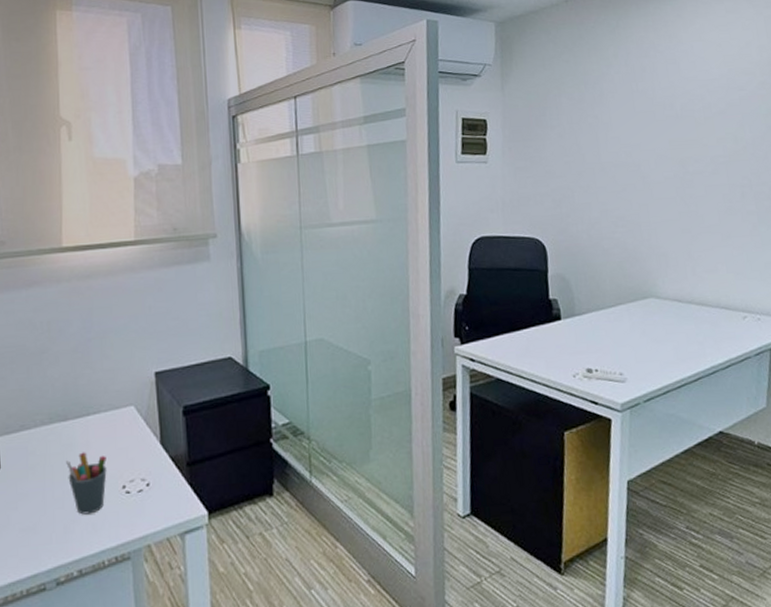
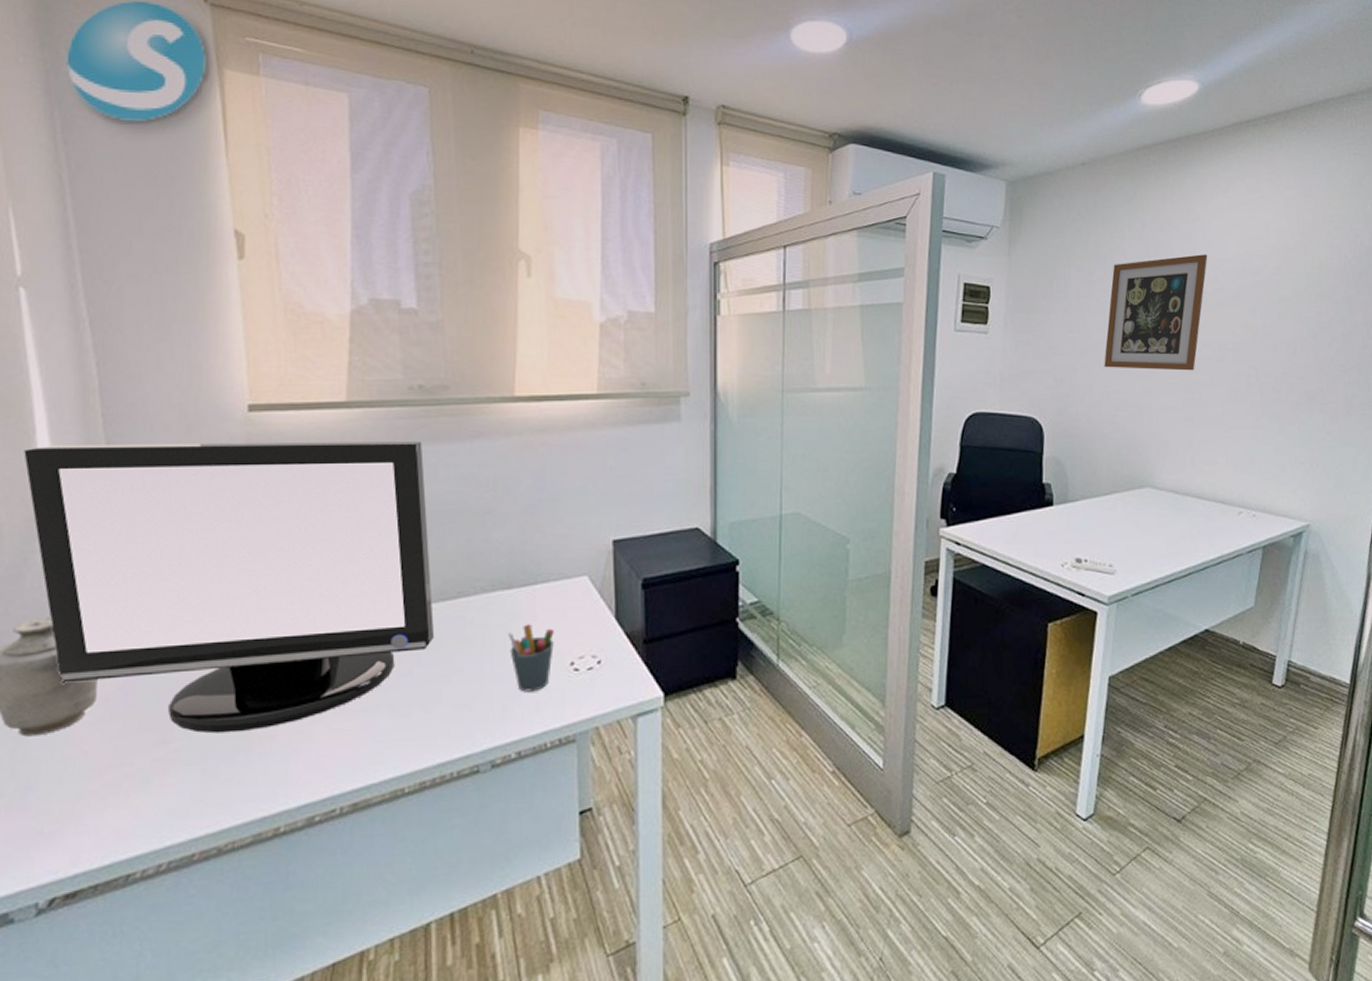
wall art: none [600,75,693,188] -> present [1104,254,1208,371]

